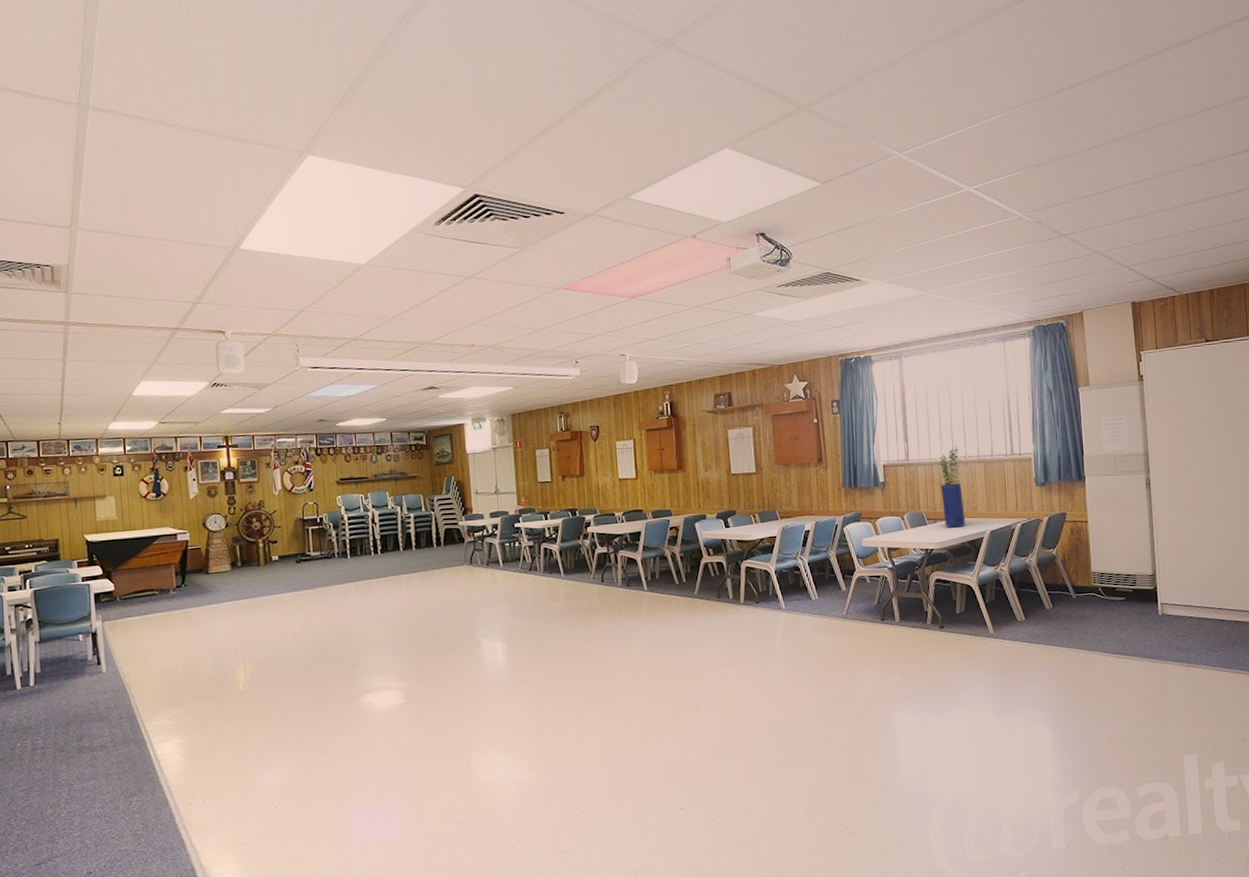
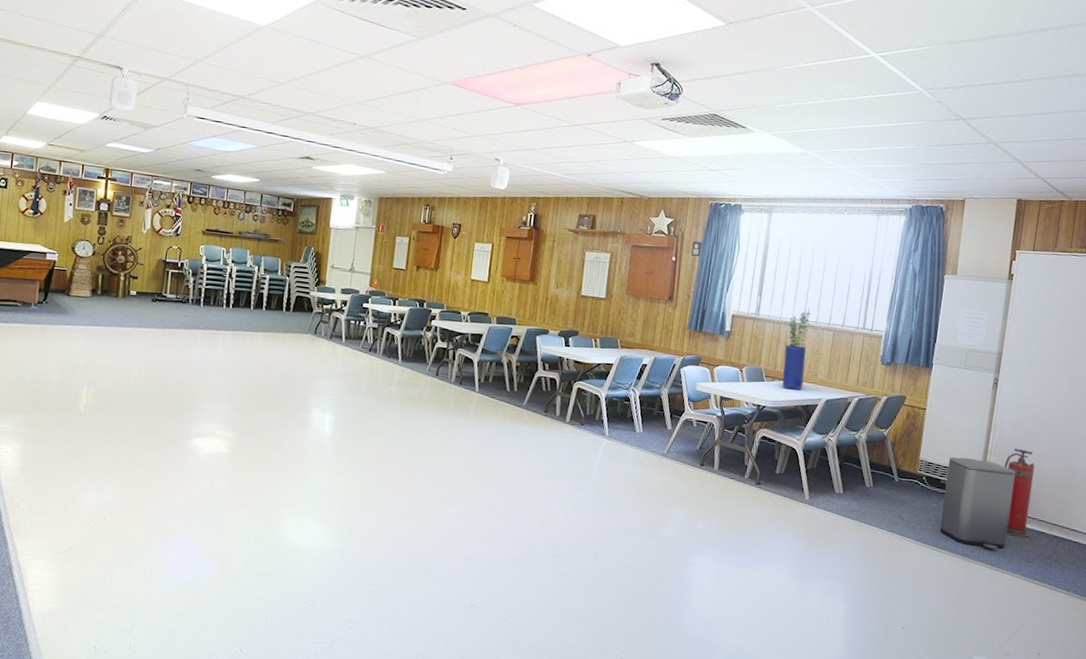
pedal bin: none [1120,560,1191,647] -> present [940,457,1016,549]
fire extinguisher: none [1173,542,1211,629] -> present [1004,449,1035,537]

